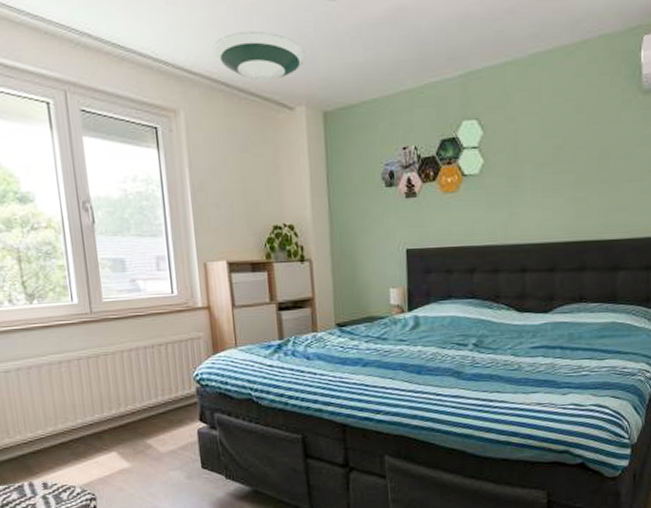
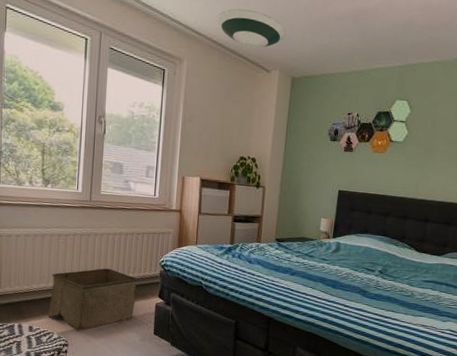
storage bin: none [59,394,172,480] -> present [48,268,138,332]

